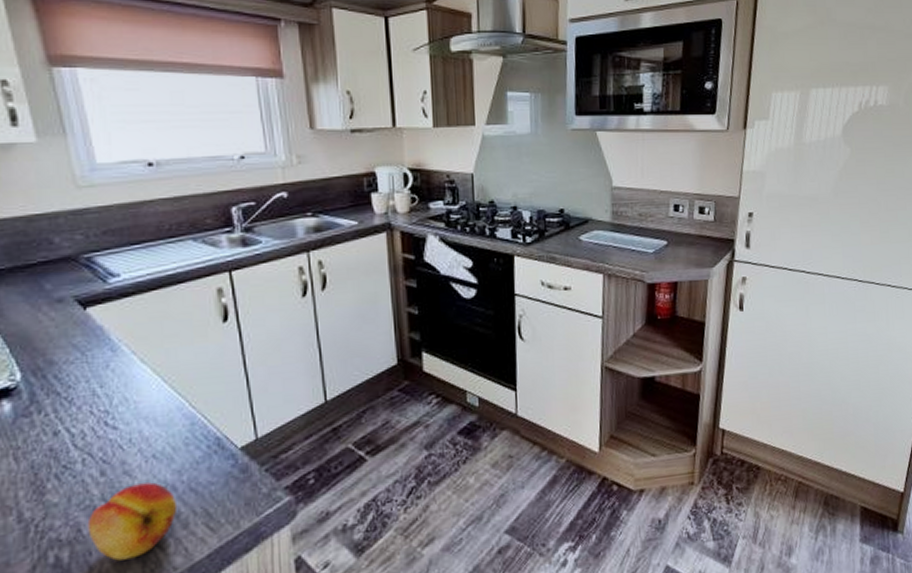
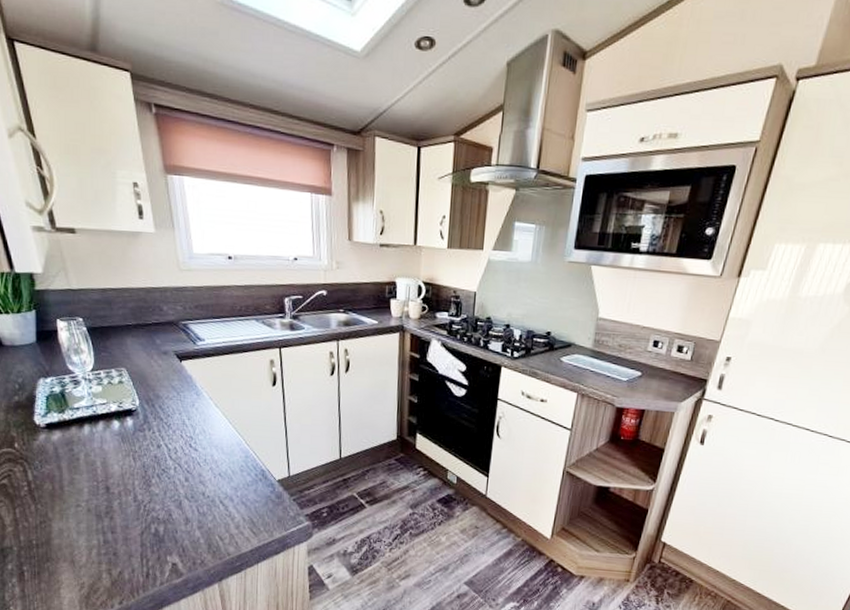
fruit: present [87,482,178,561] -> none [175,491,233,541]

